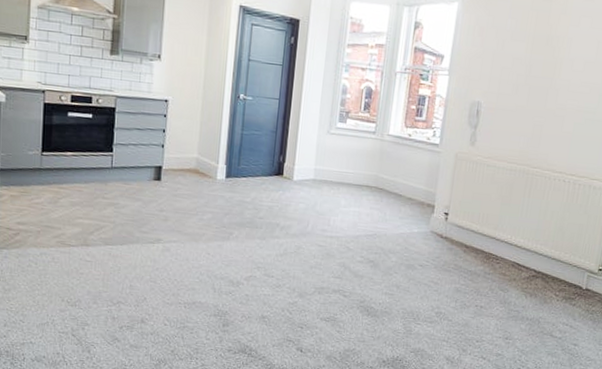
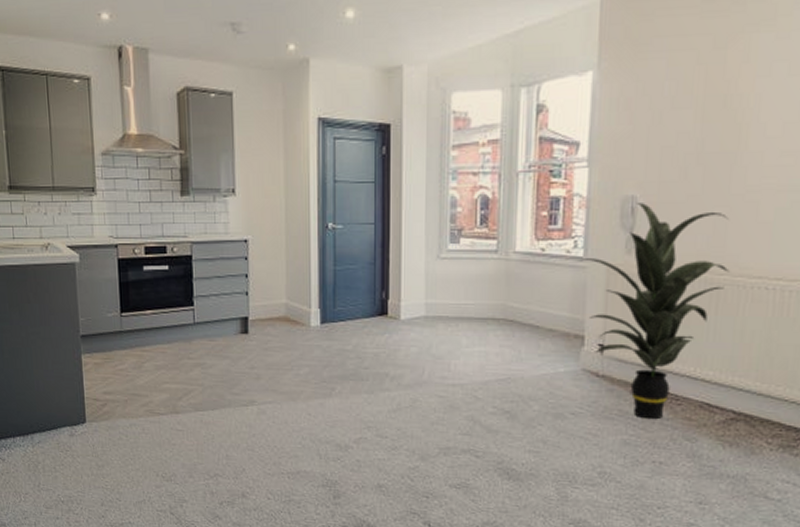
indoor plant: none [435,107,543,274] -> present [578,203,730,420]

